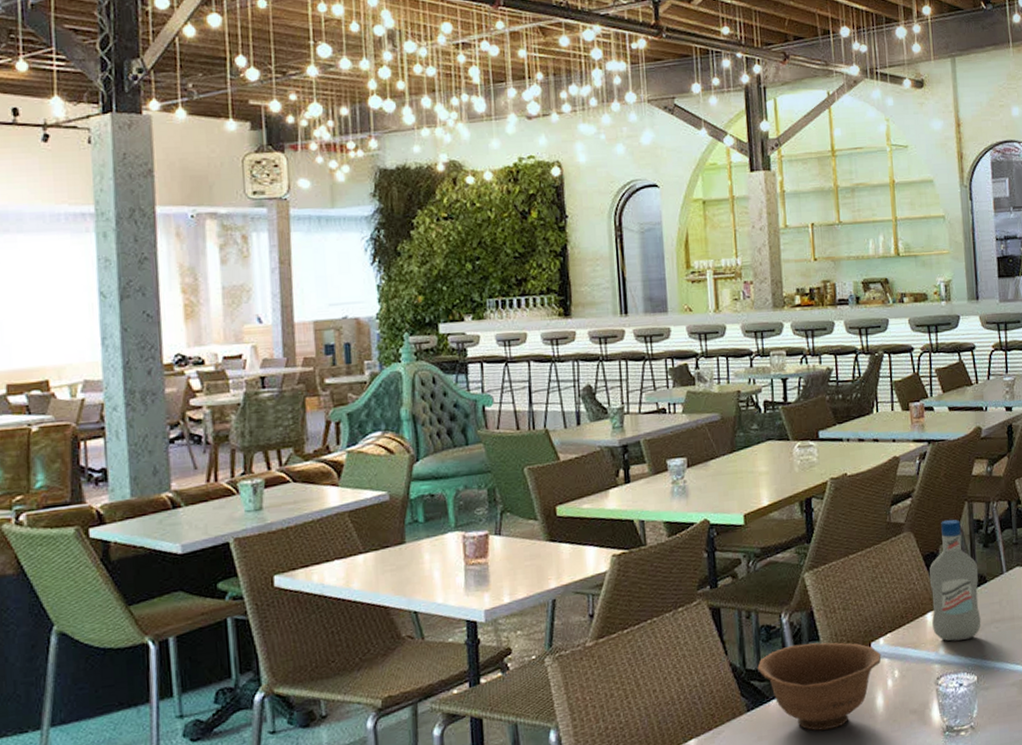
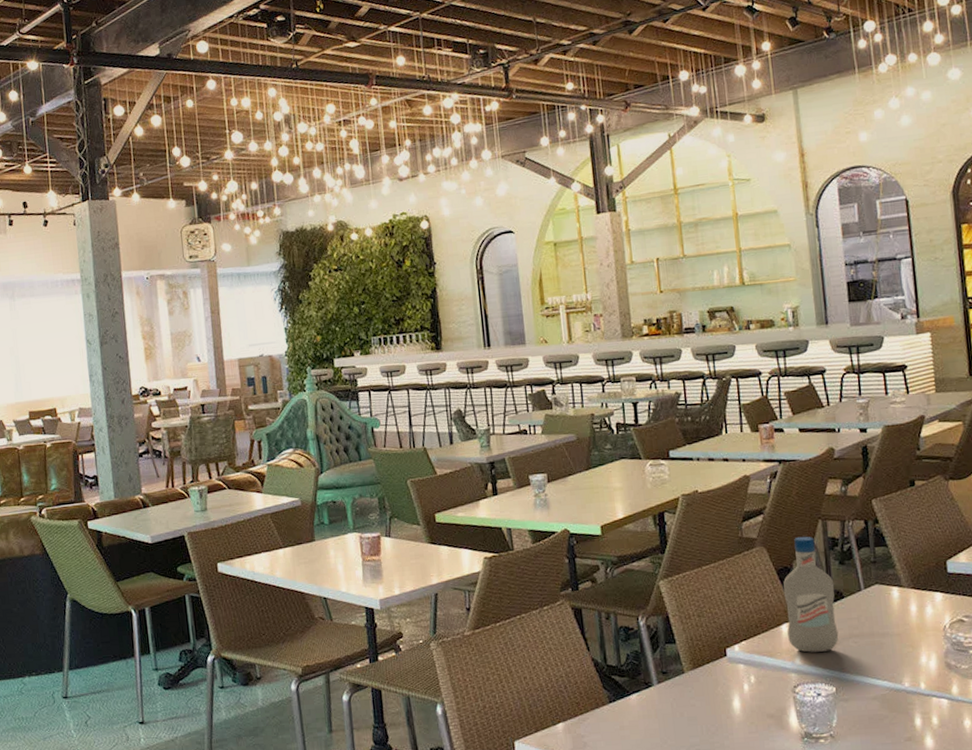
bowl: present [757,642,882,731] -> none [617,645,737,726]

